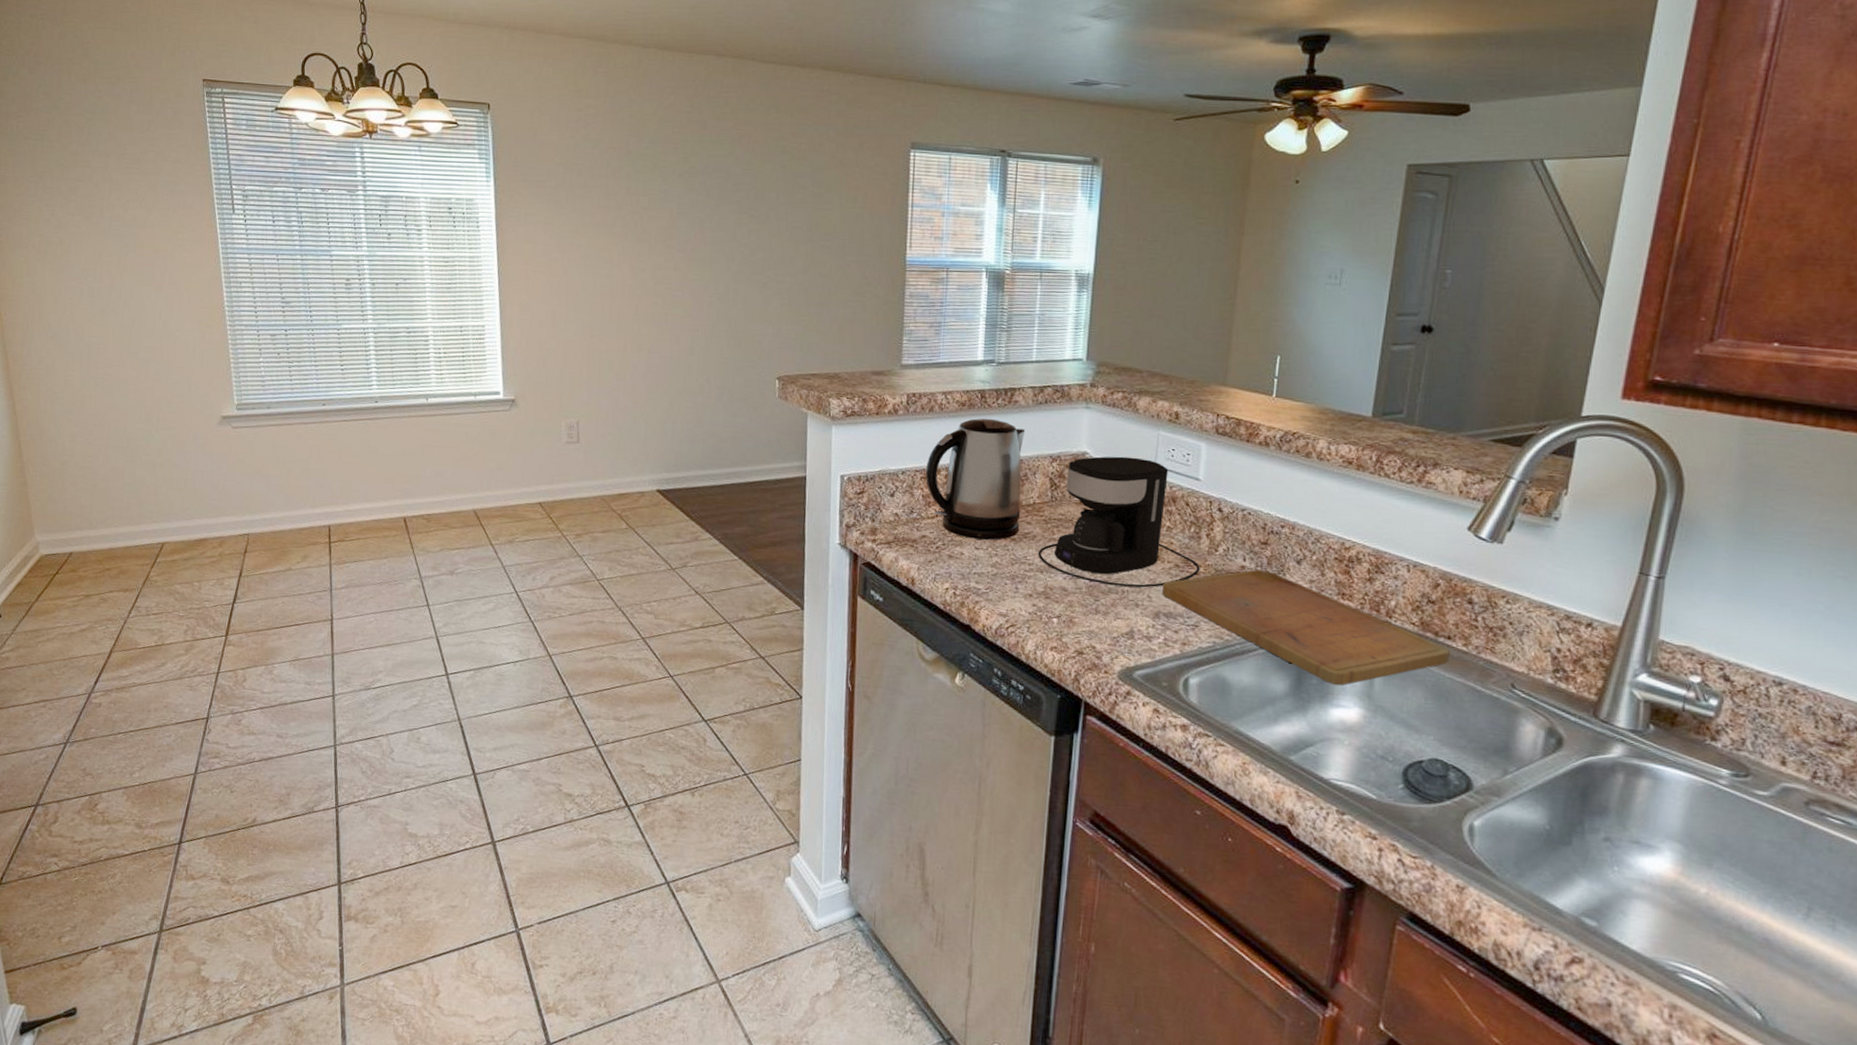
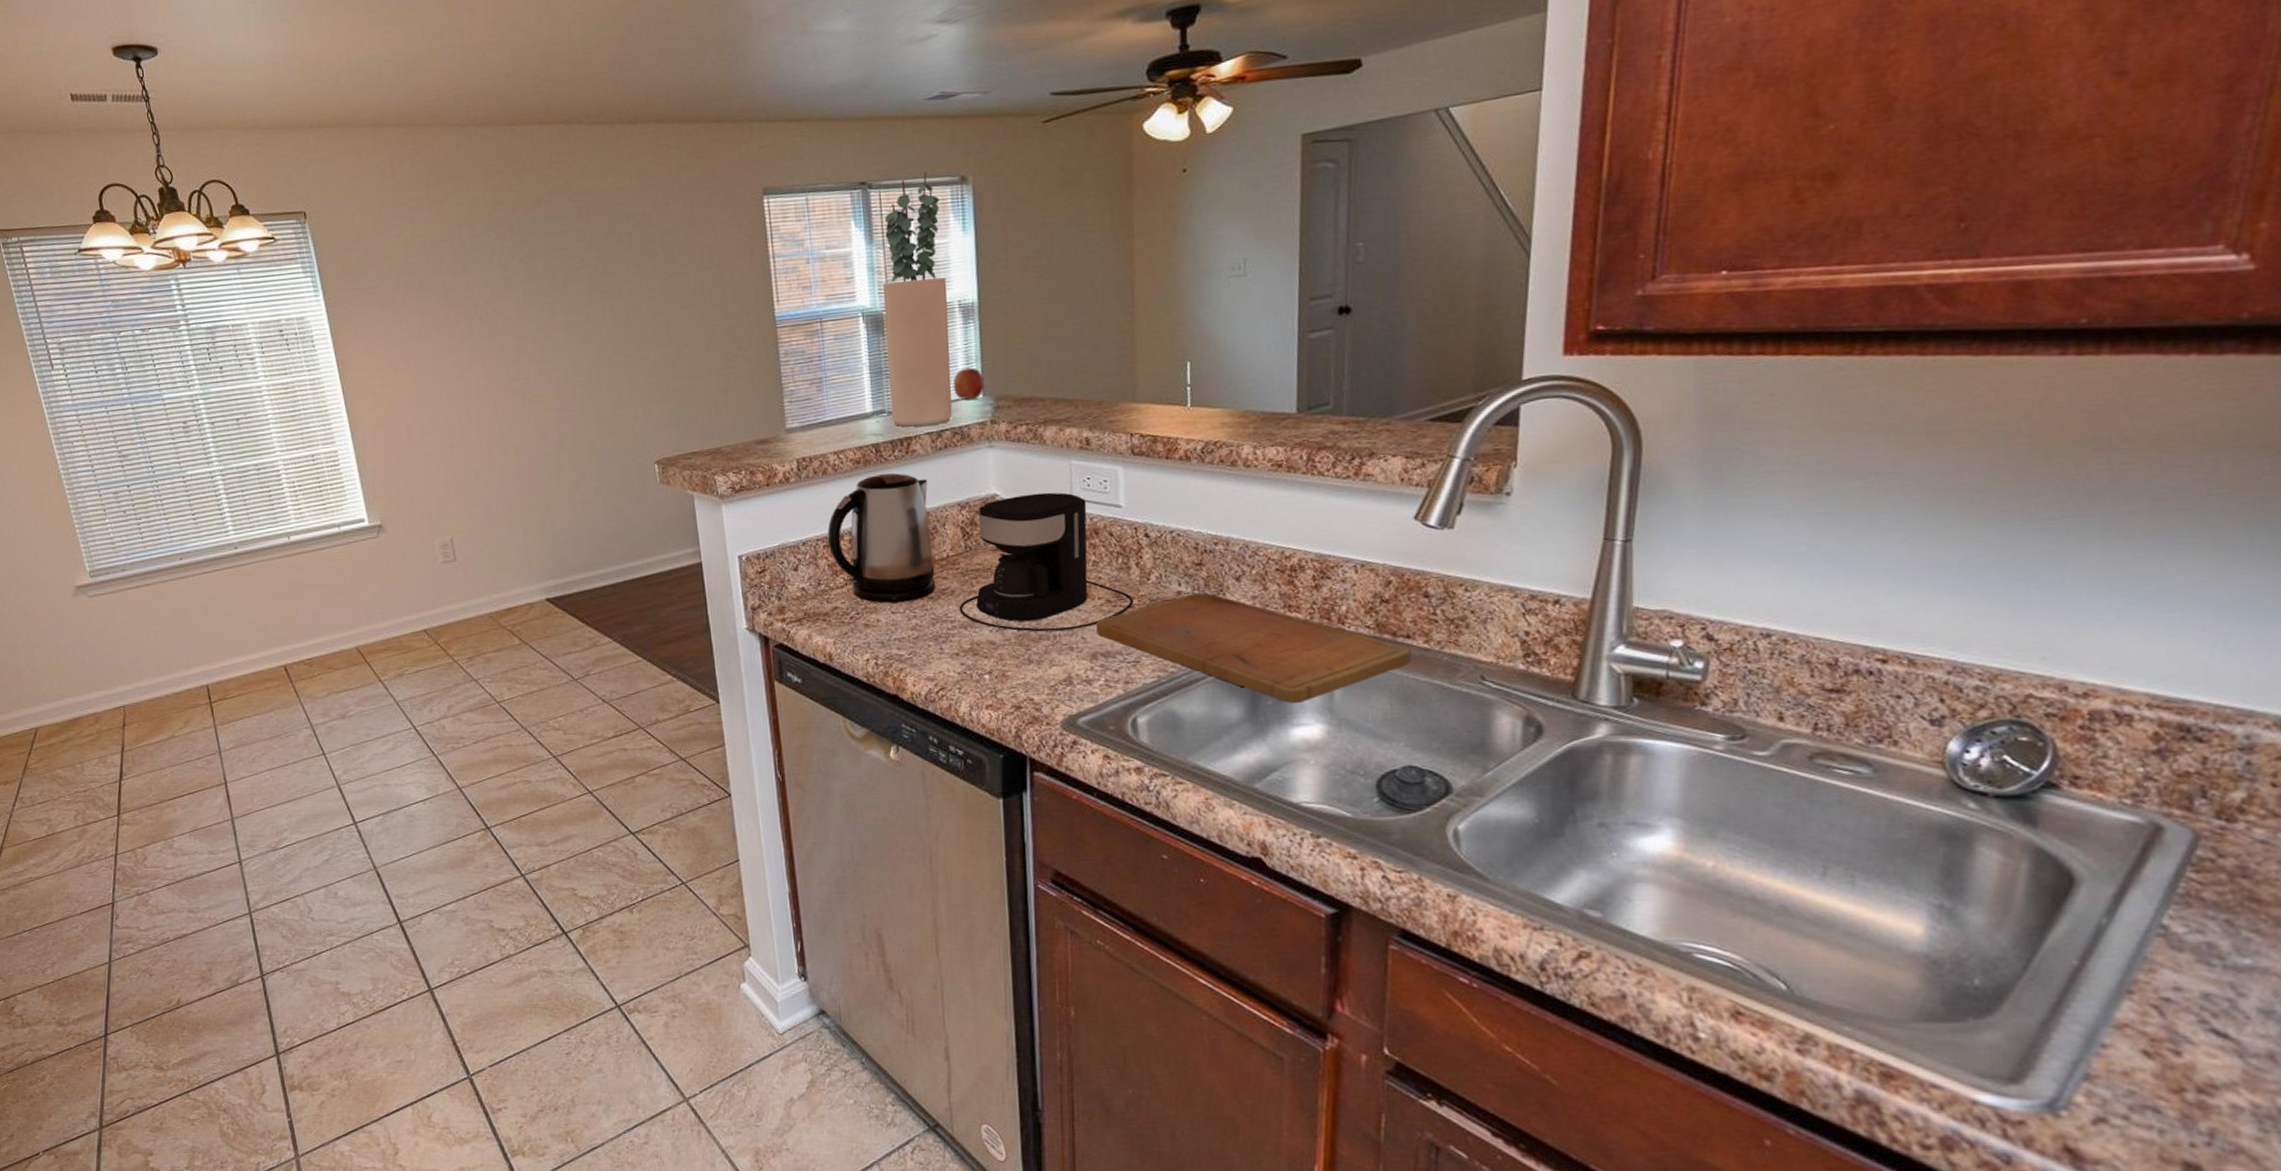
vase: none [1000,148,1072,380] -> present [882,171,952,427]
fruit: none [1060,332,1089,362] -> present [953,367,984,400]

